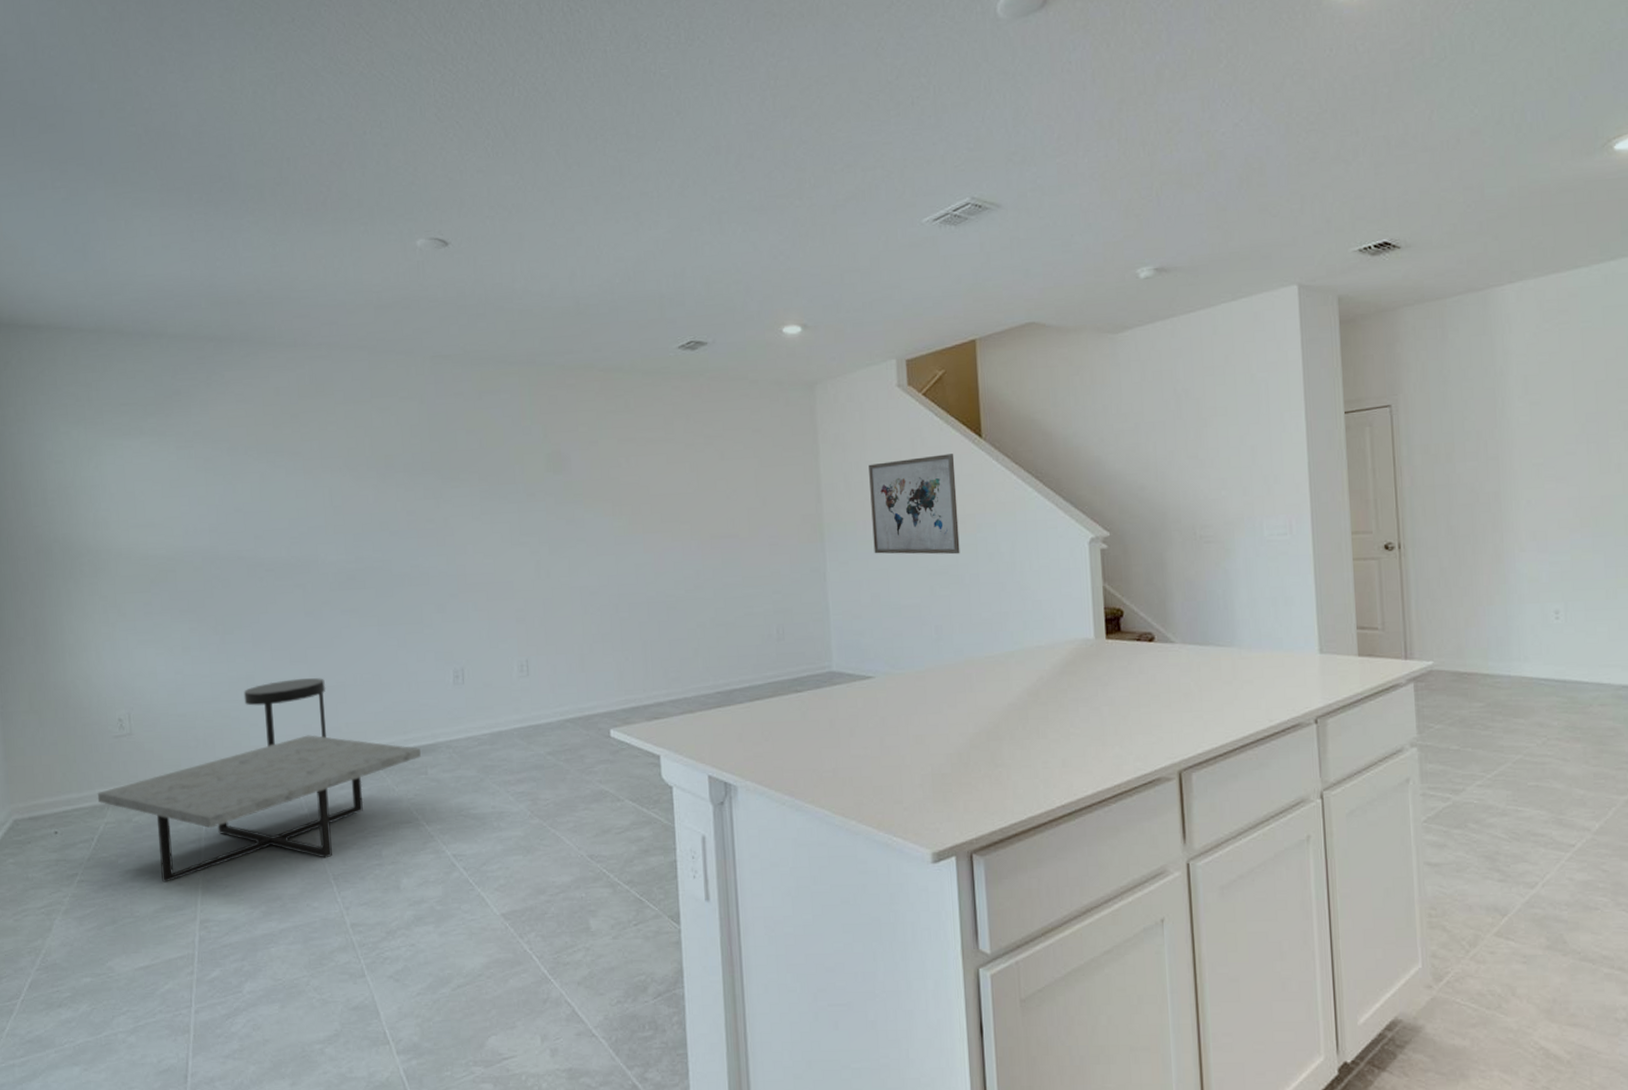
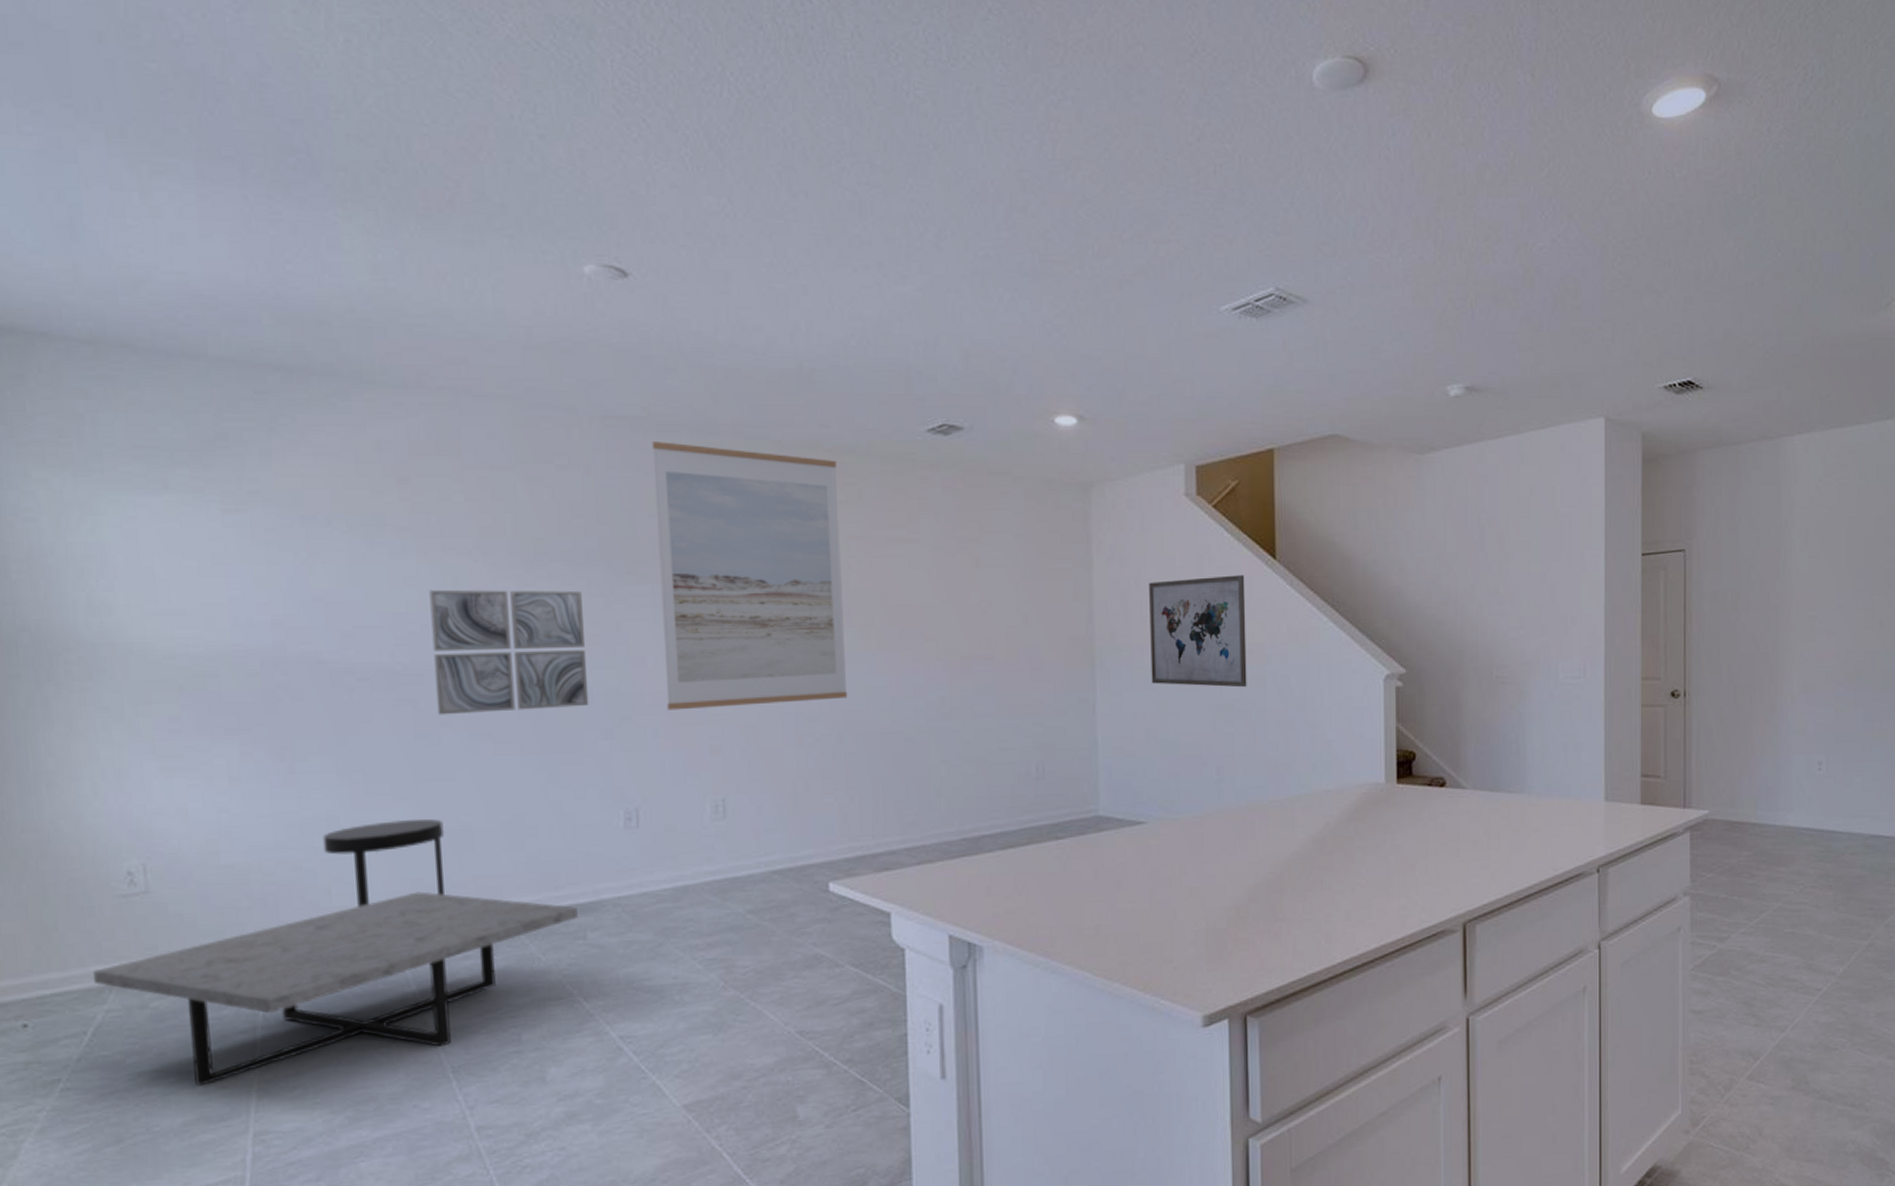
wall art: none [313,495,426,597] -> present [429,589,589,715]
wall art: none [468,372,621,588] -> present [652,442,848,710]

